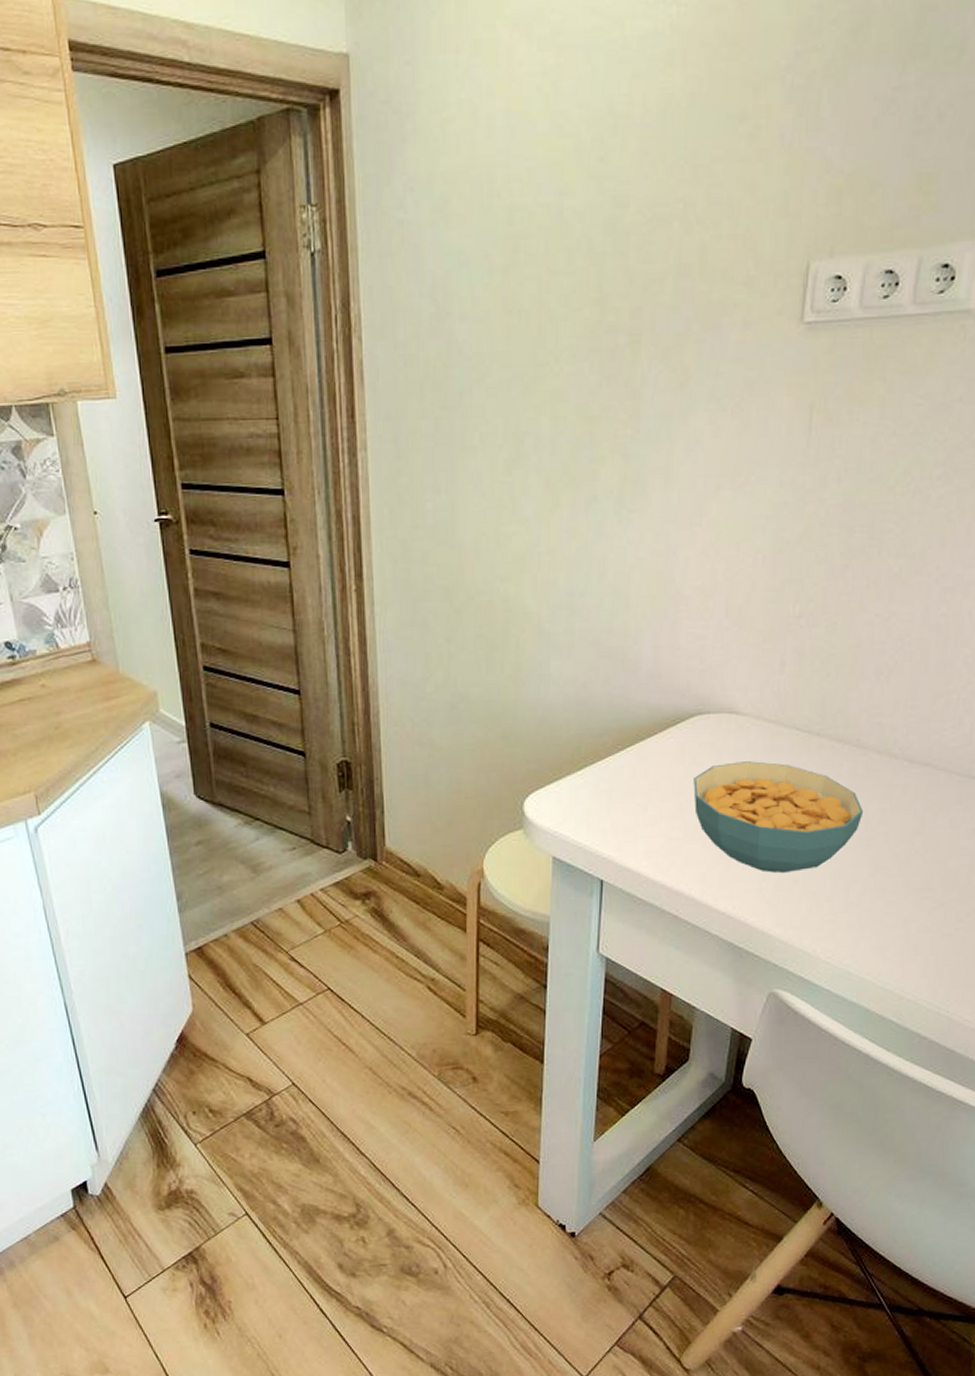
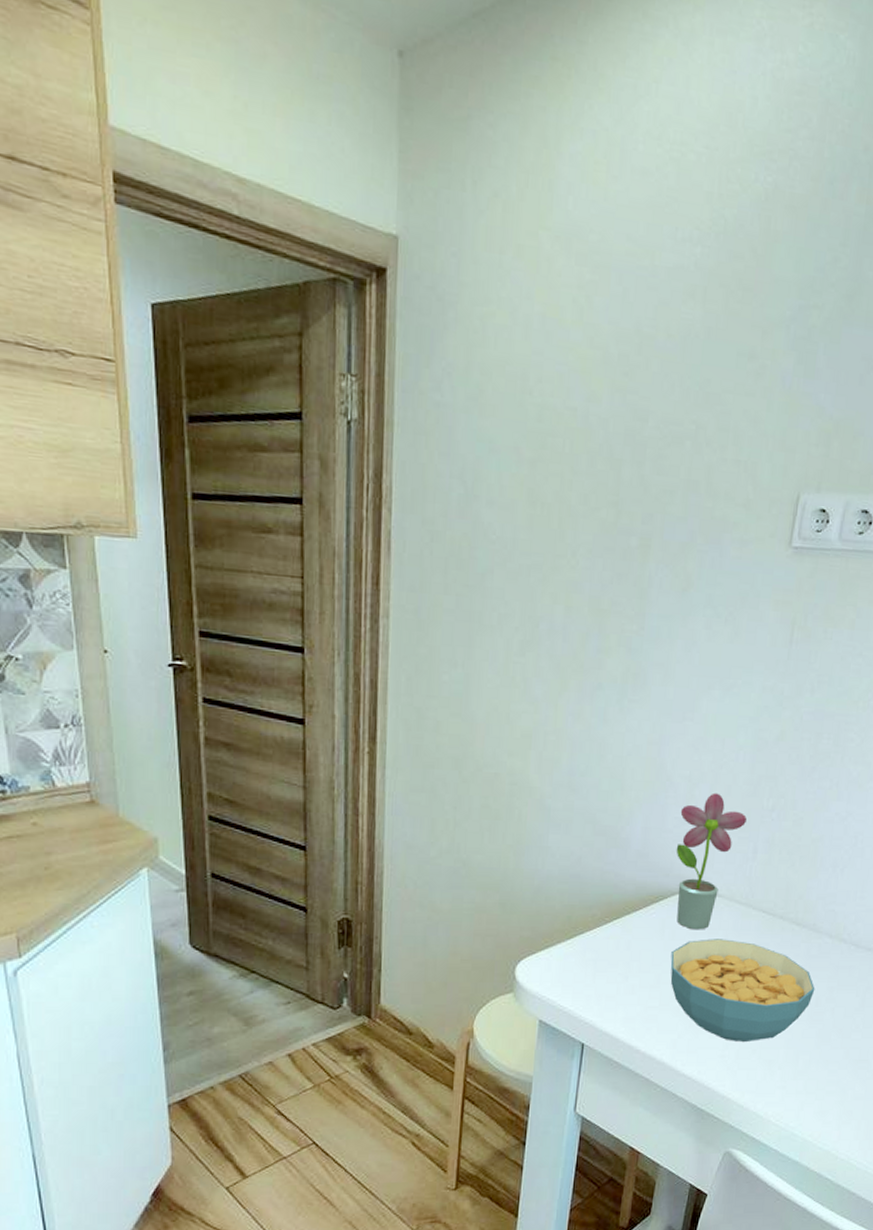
potted flower: none [691,602,770,753] -> present [676,792,746,930]

